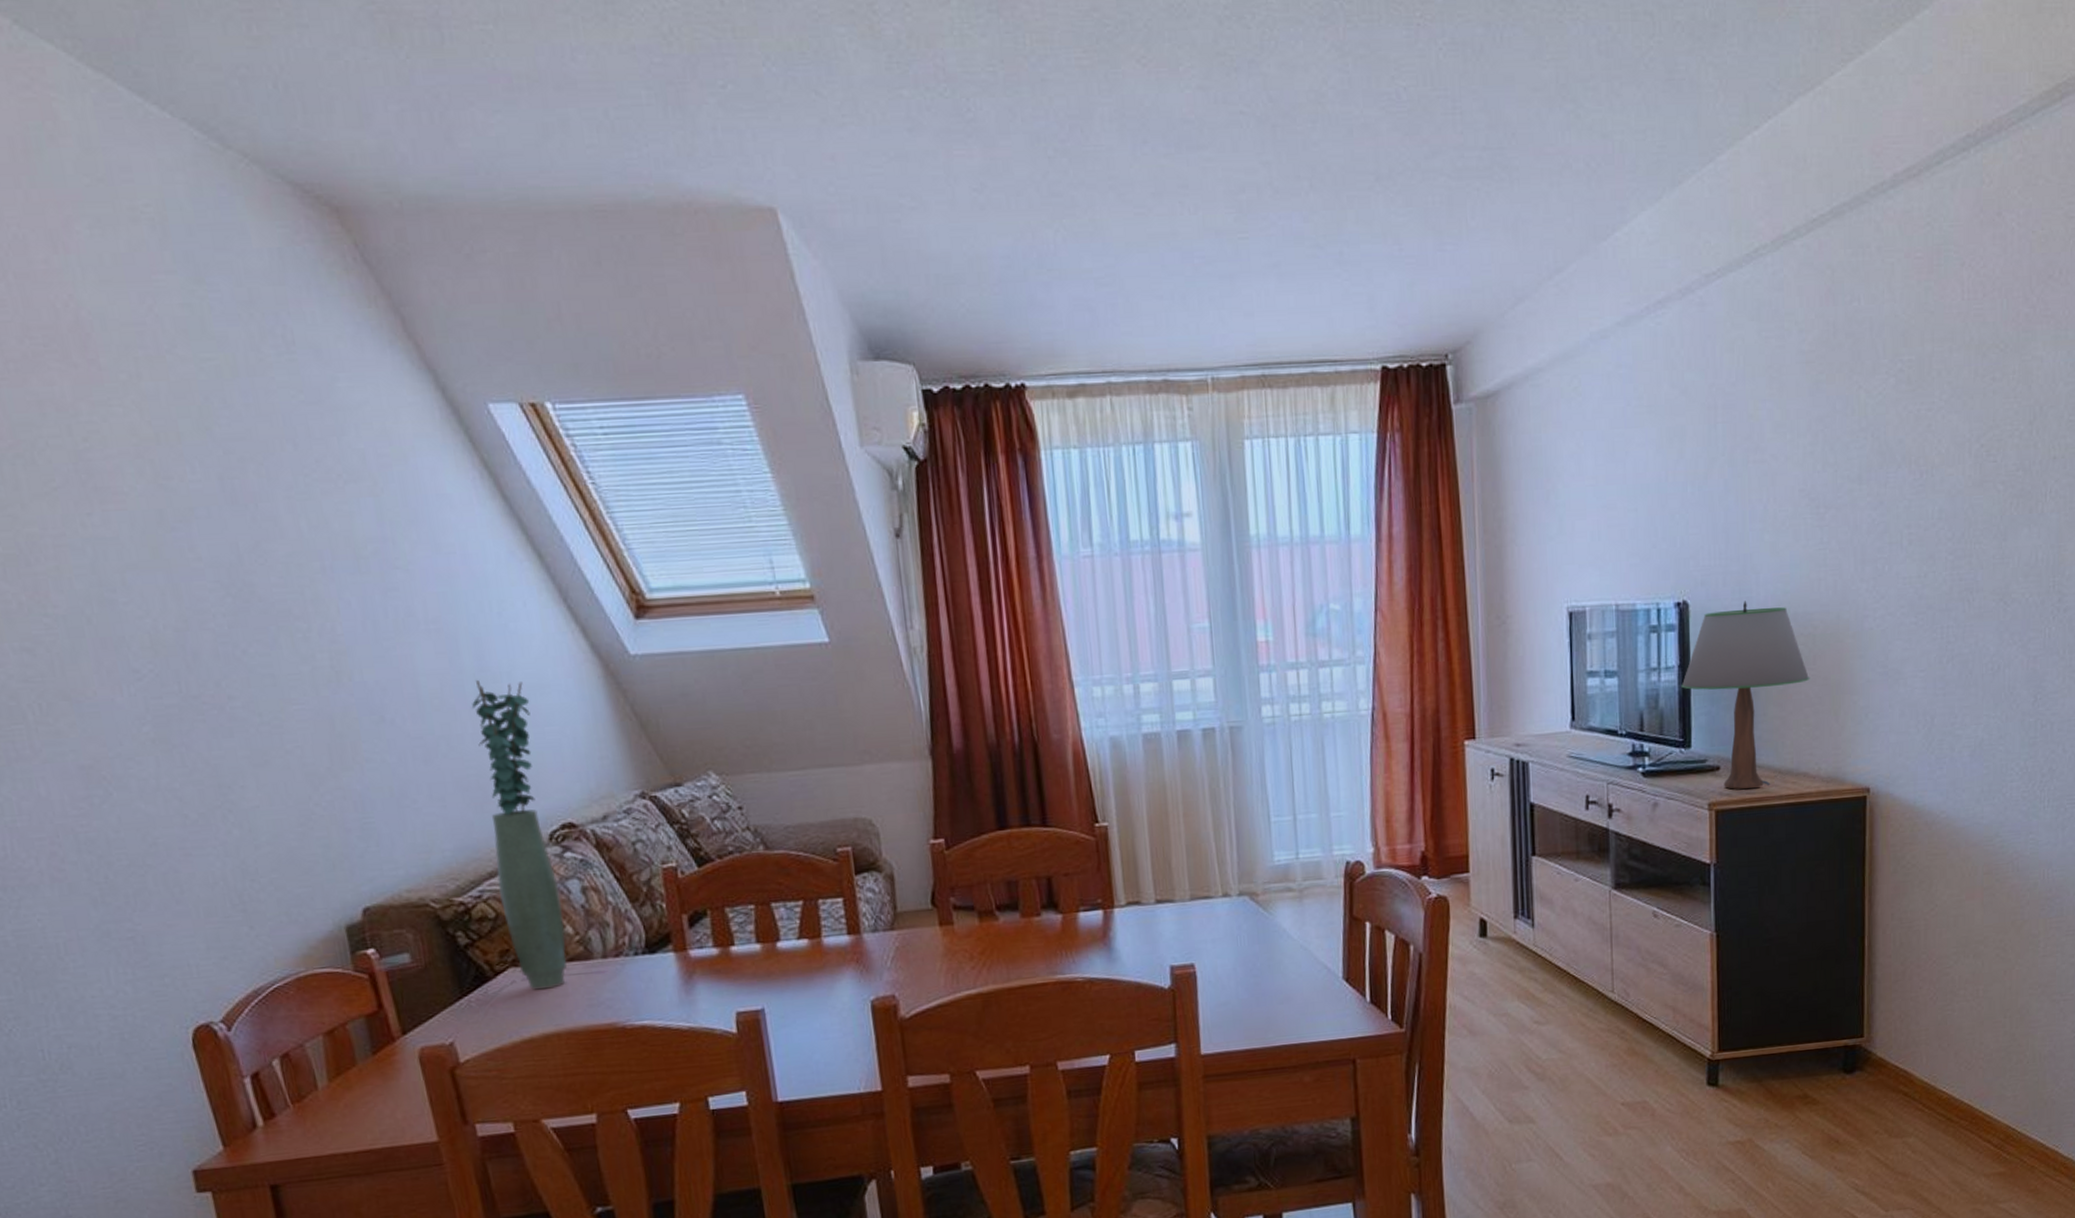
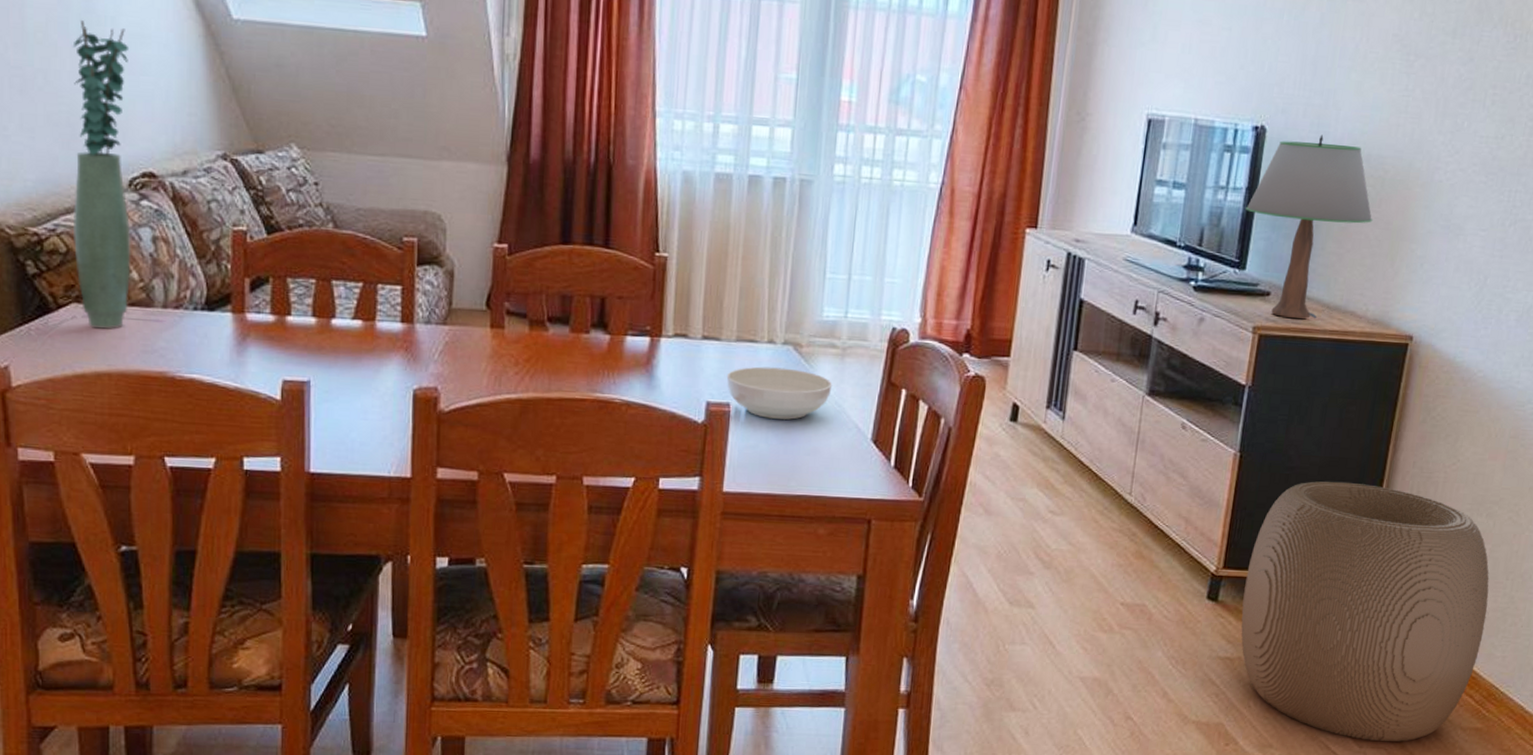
bowl: none [1186,919,1295,973] -> present [726,366,833,420]
pouf: none [1743,944,1991,1203] -> present [1241,481,1490,742]

